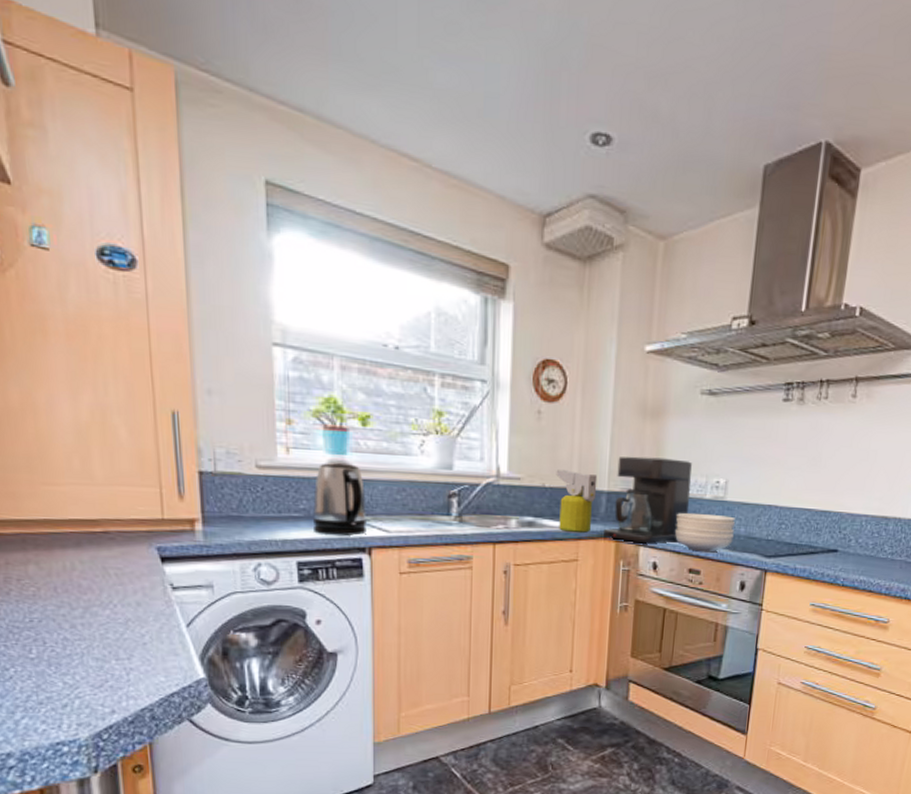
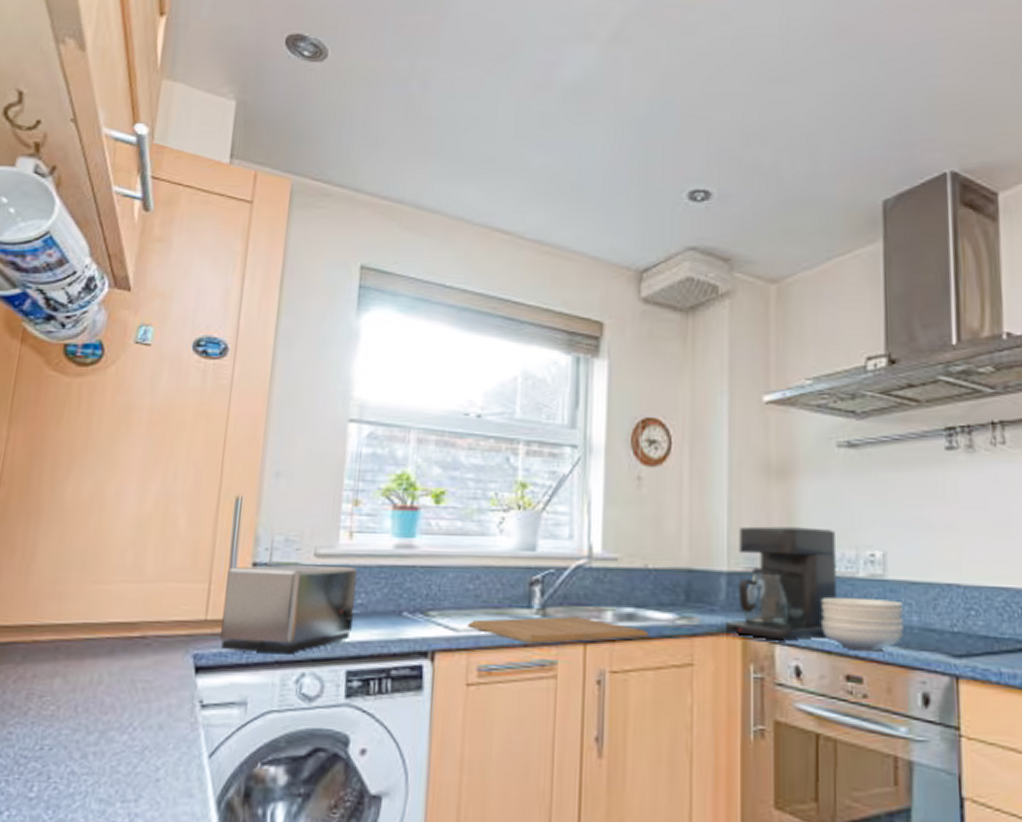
toaster: none [176,474,299,547] -> present [220,564,358,653]
kettle: present [312,461,366,536] -> none [368,546,433,637]
chopping board: none [397,522,546,544] -> present [466,616,651,645]
dispenser: present [556,470,598,534] -> none [661,546,714,628]

